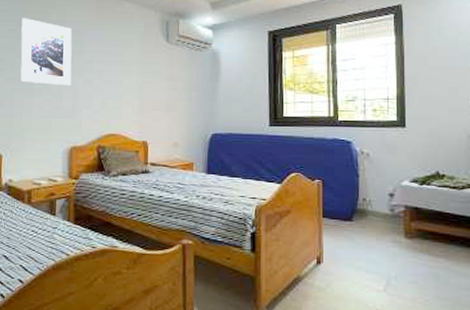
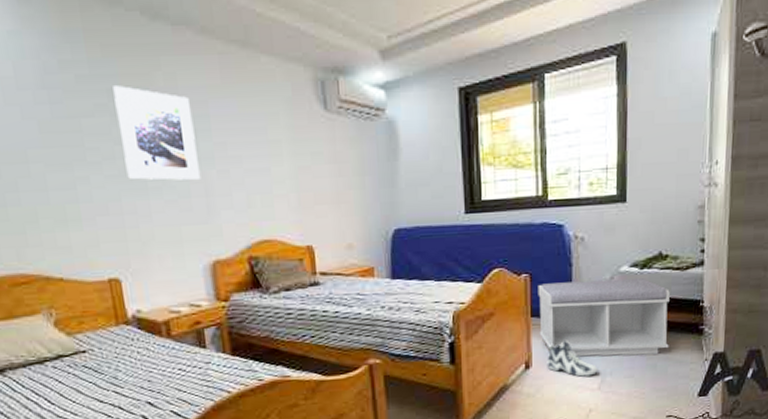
bench: none [329,189,450,264] -> present [538,278,670,357]
sneaker: none [336,241,384,277] -> present [547,340,598,377]

